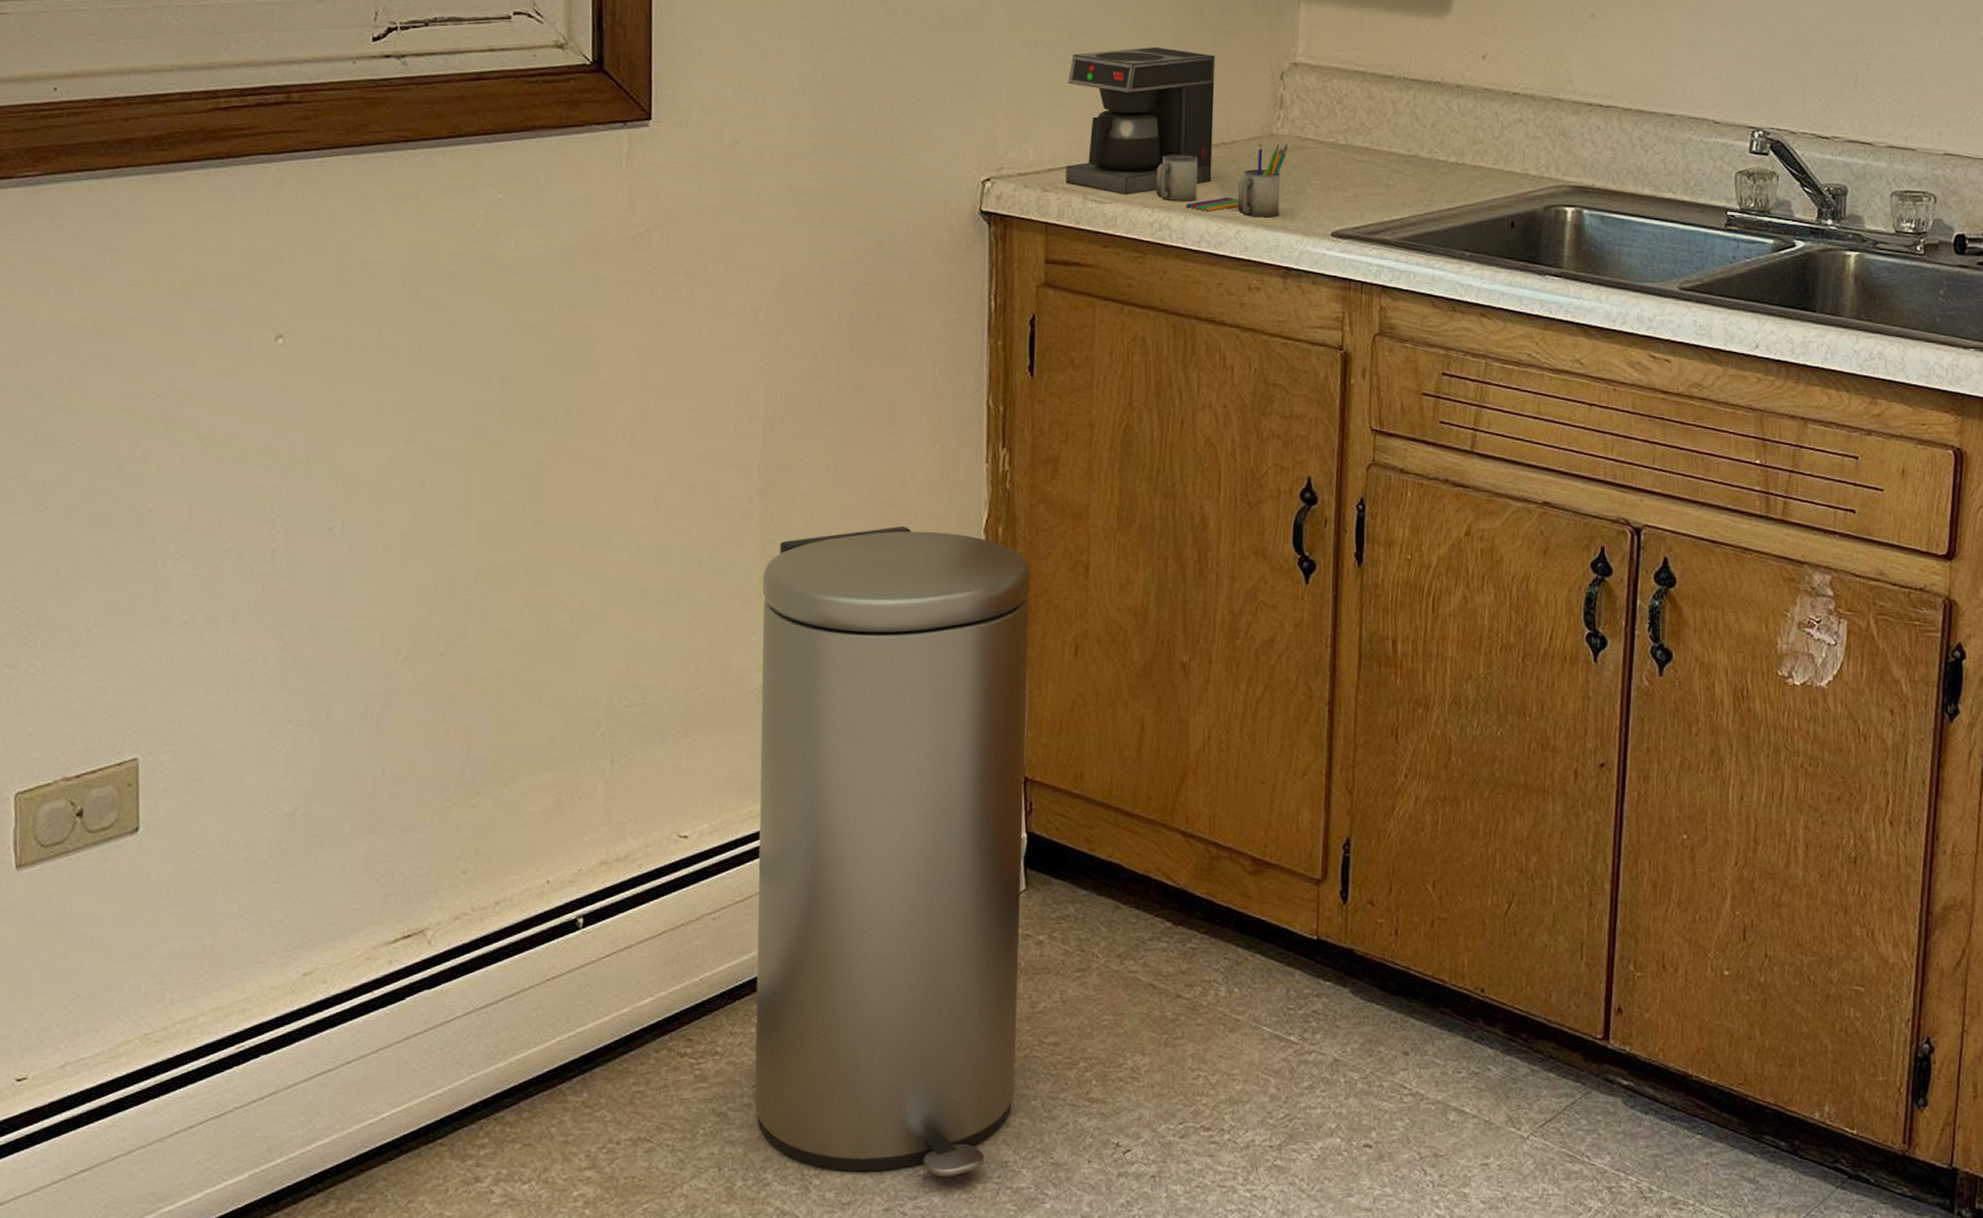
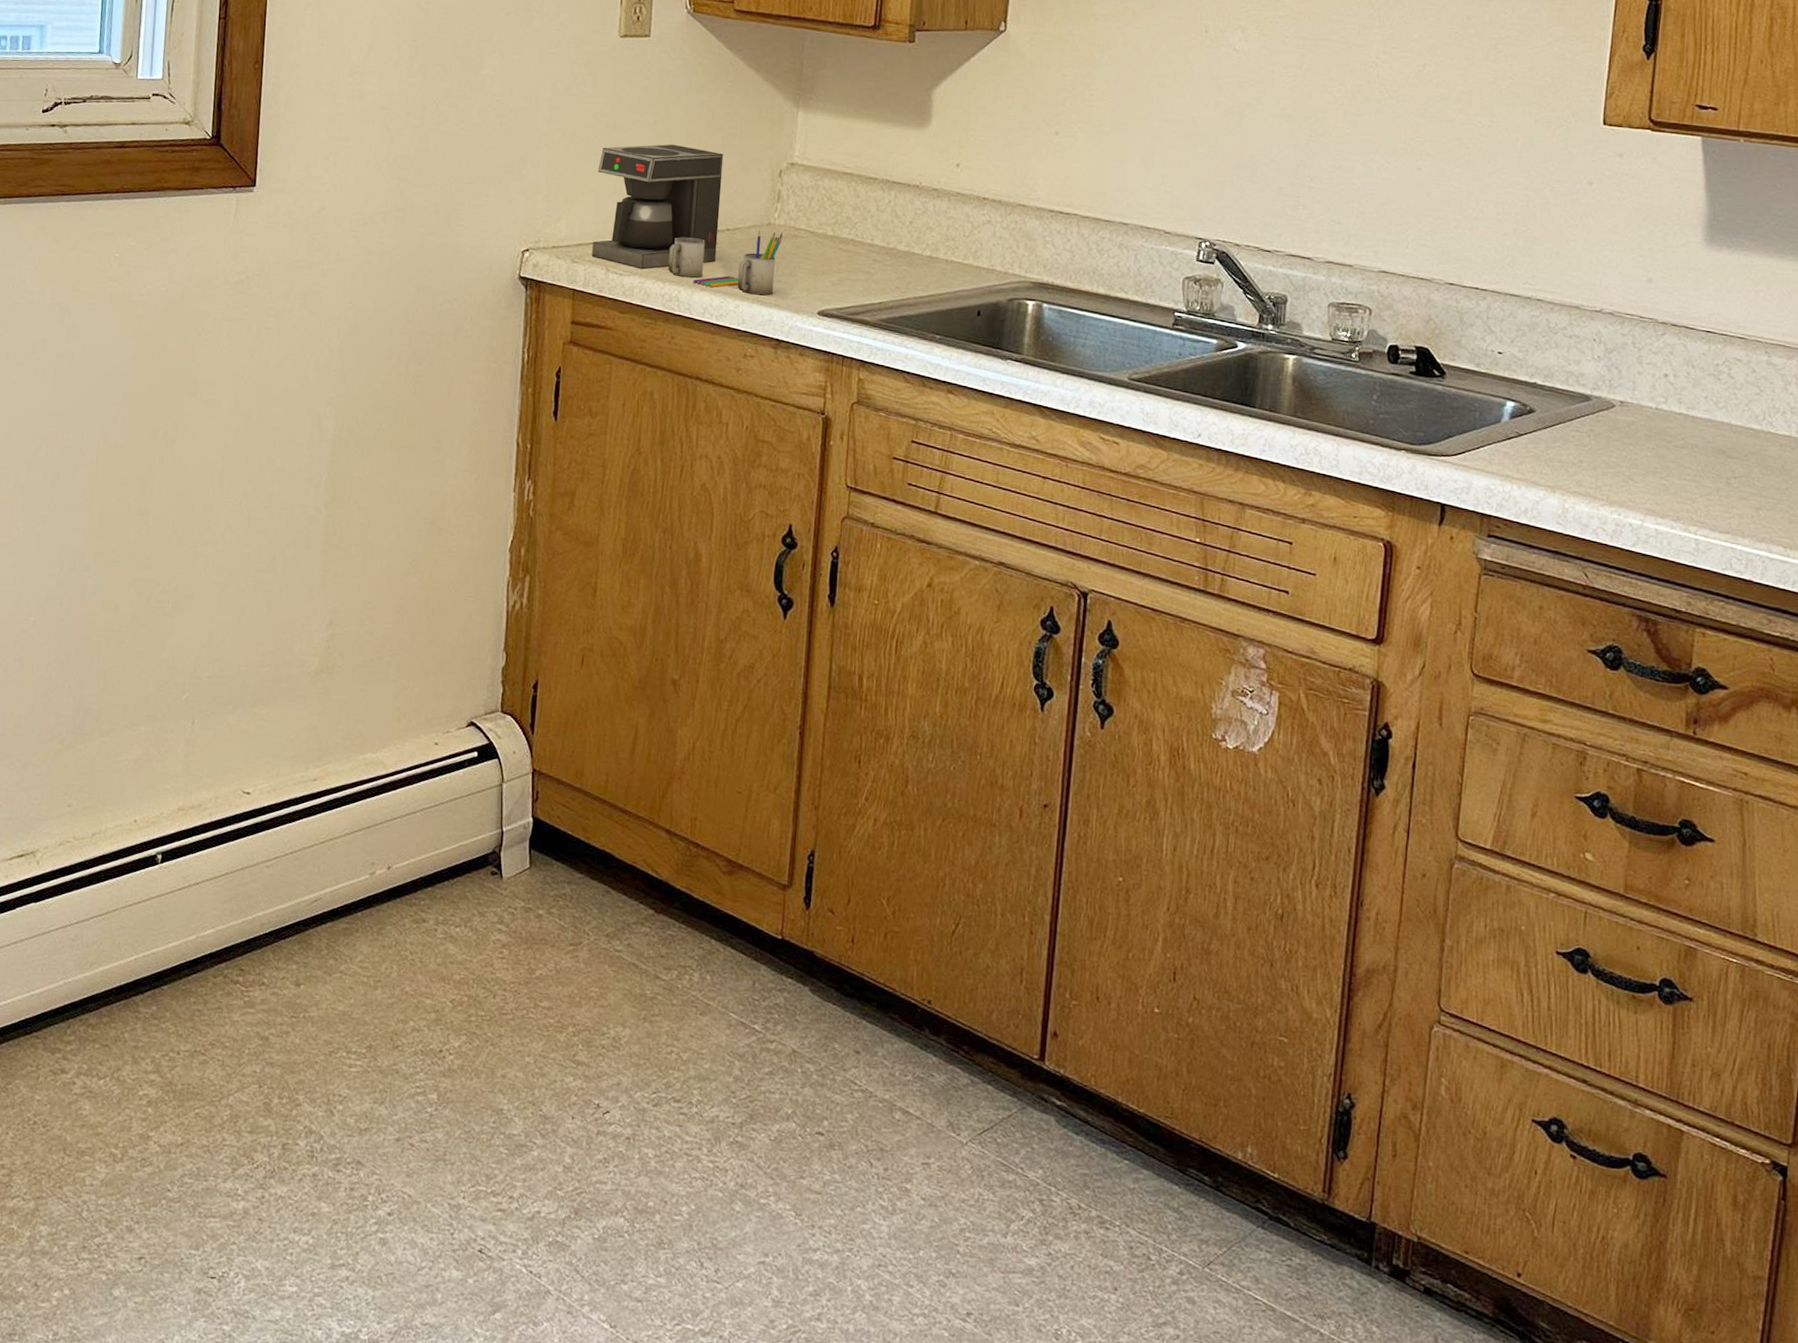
pedal bin: present [754,526,1031,1176] -> none [292,541,547,1117]

